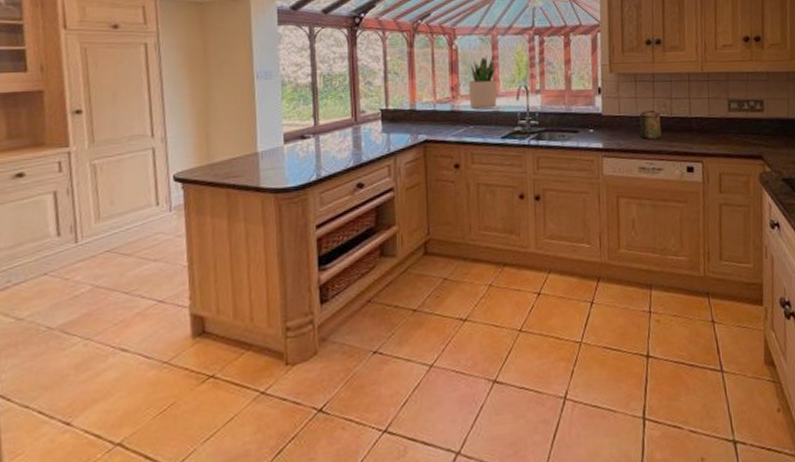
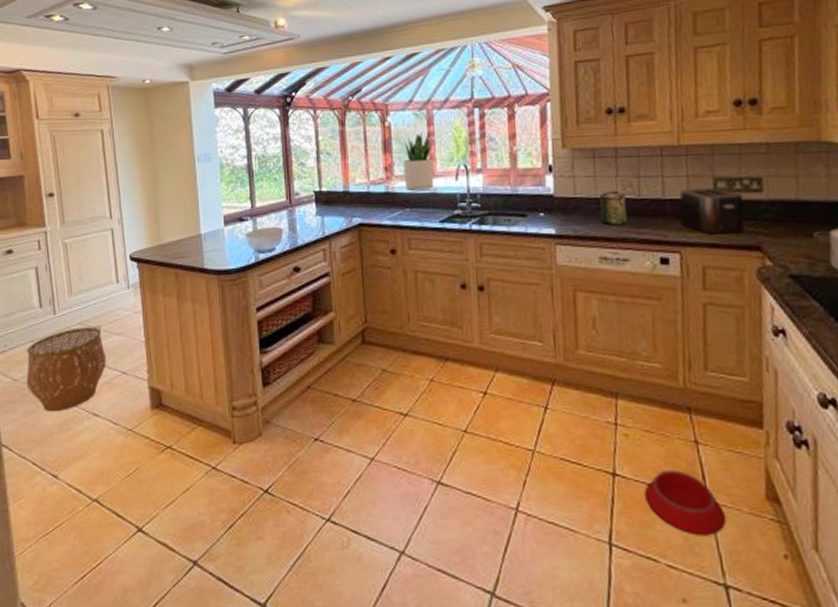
basket: none [34,252,140,351] -> present [26,325,107,411]
bowl: none [306,143,347,171] -> present [245,226,283,254]
pet bowl: none [672,347,735,402] -> present [644,469,726,536]
toaster: none [702,107,751,147] -> present [679,187,745,235]

